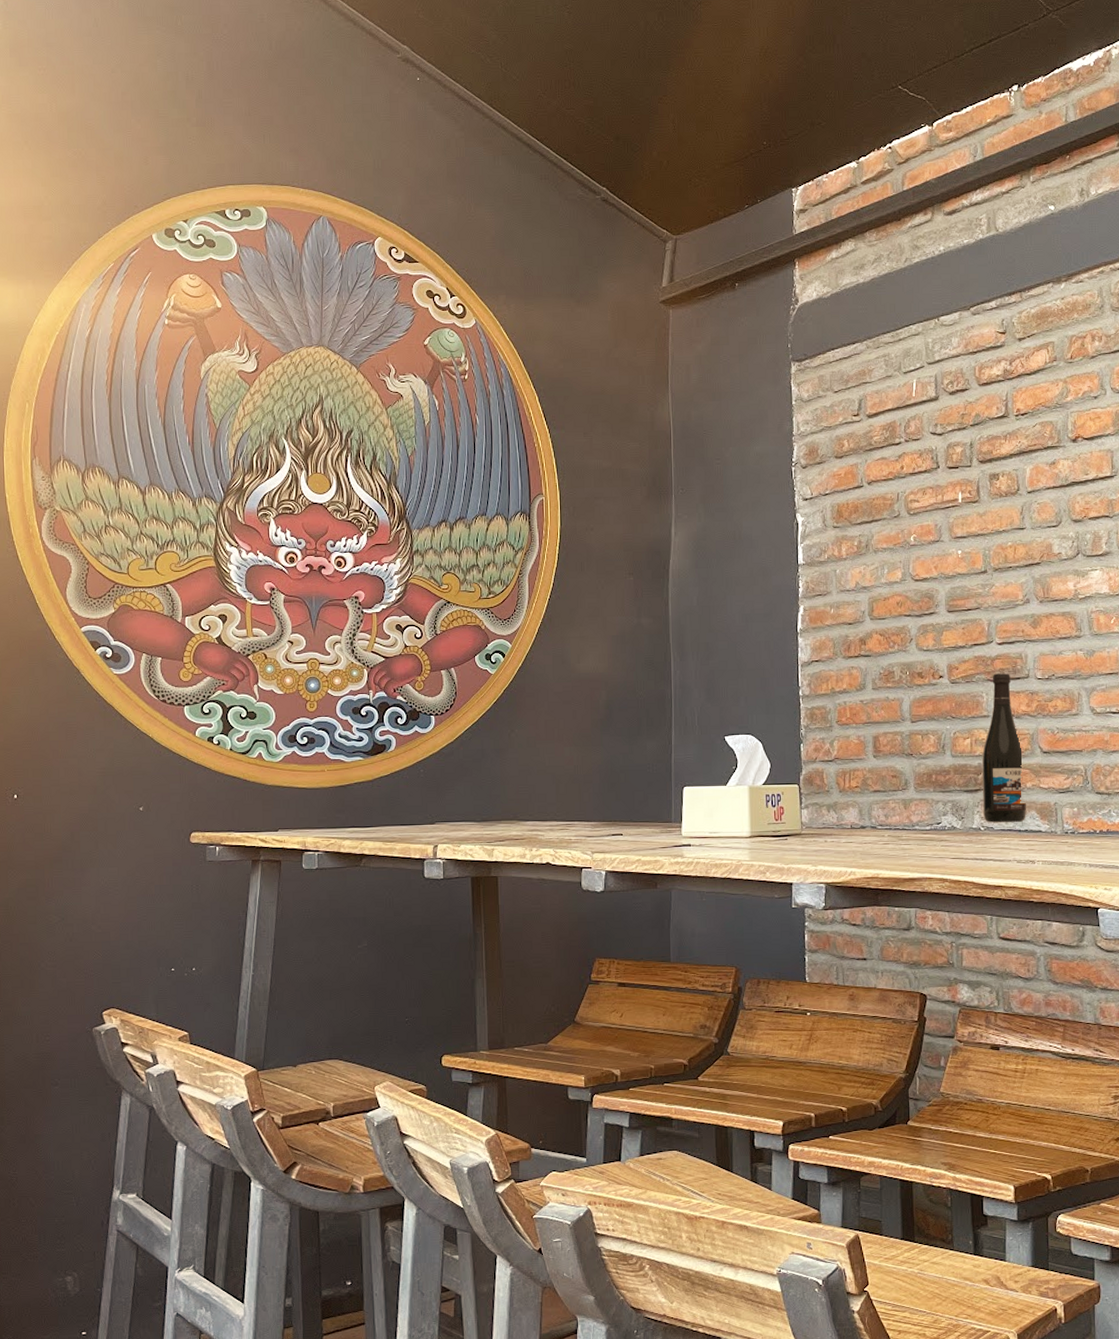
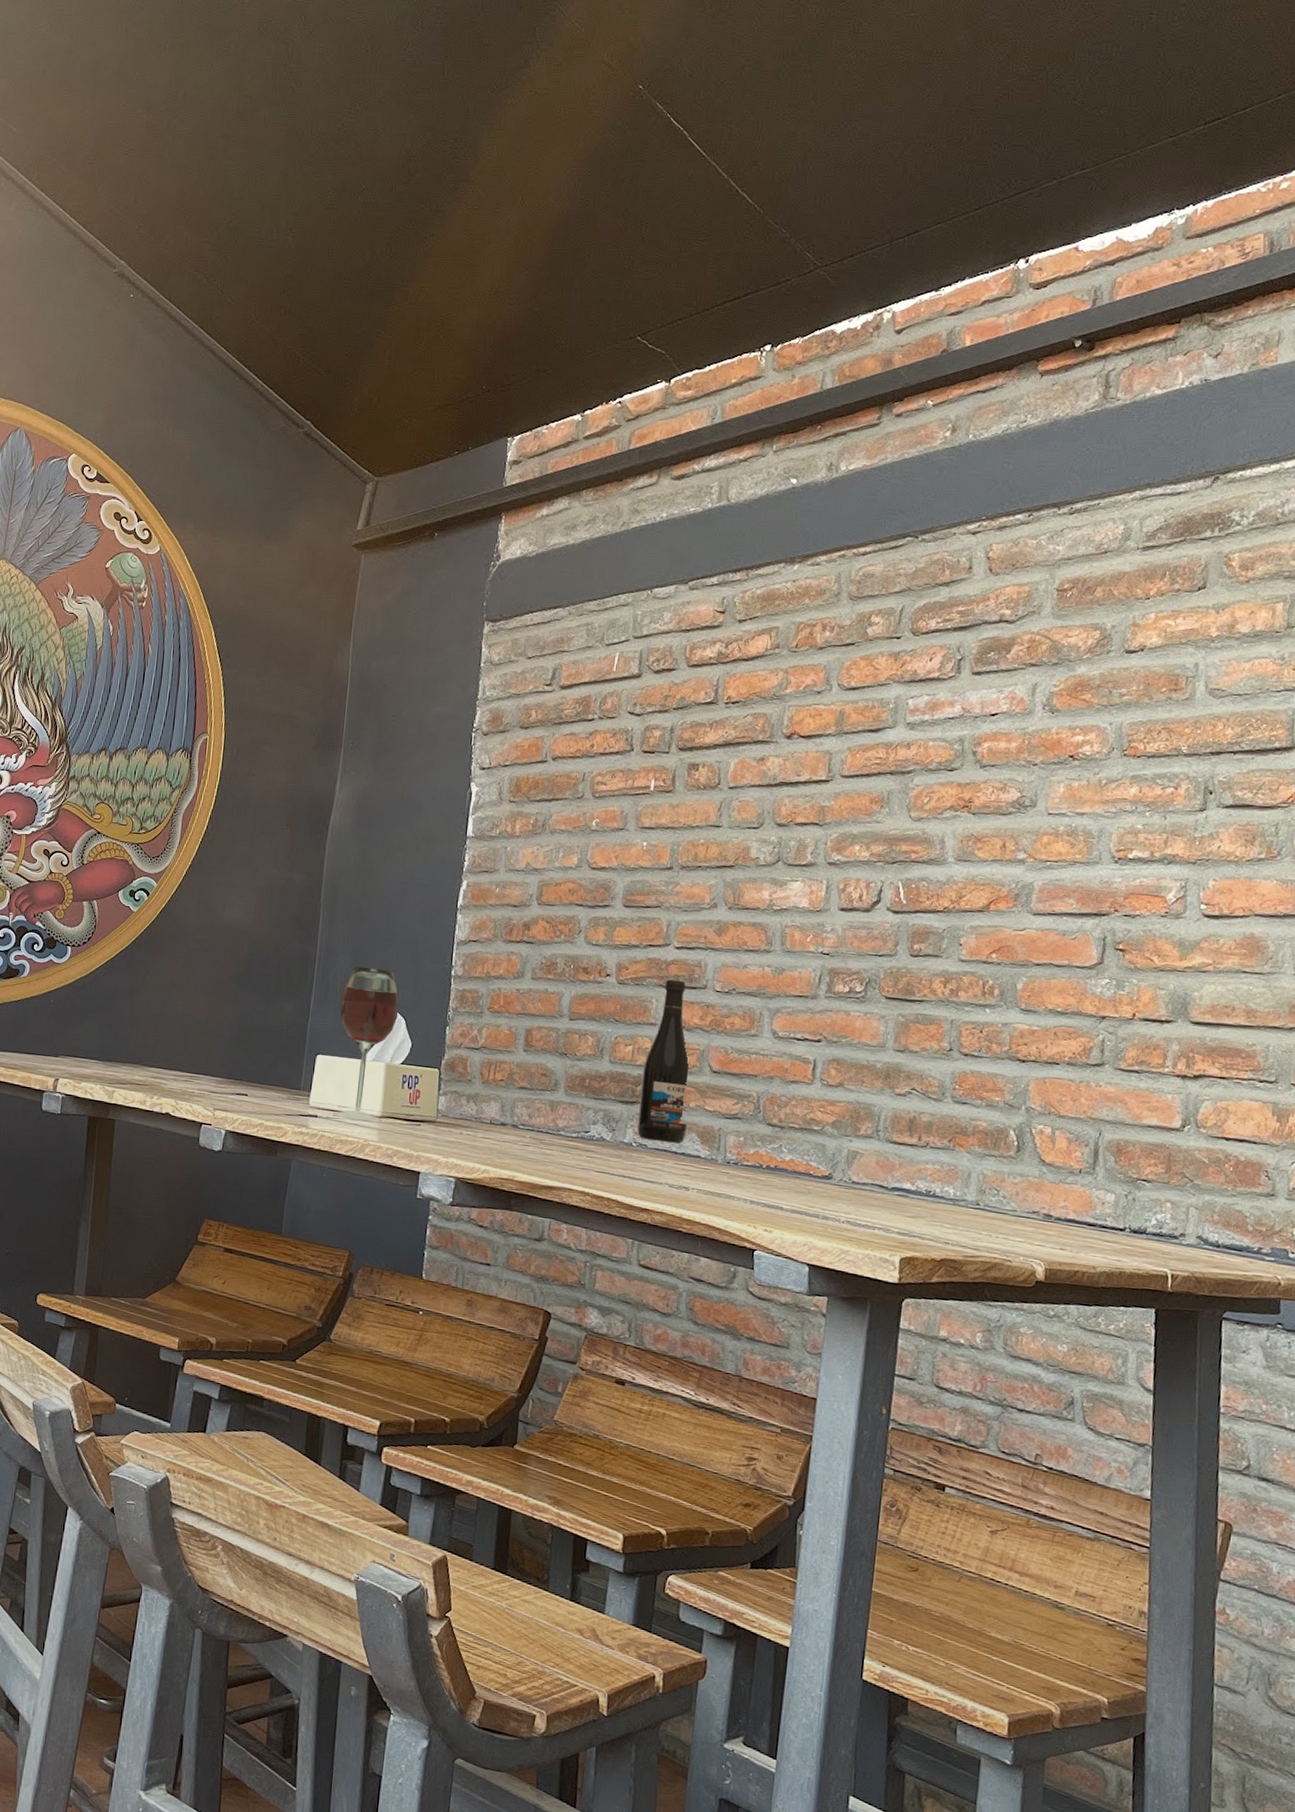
wineglass: none [700,698,755,844] -> present [333,966,400,1123]

